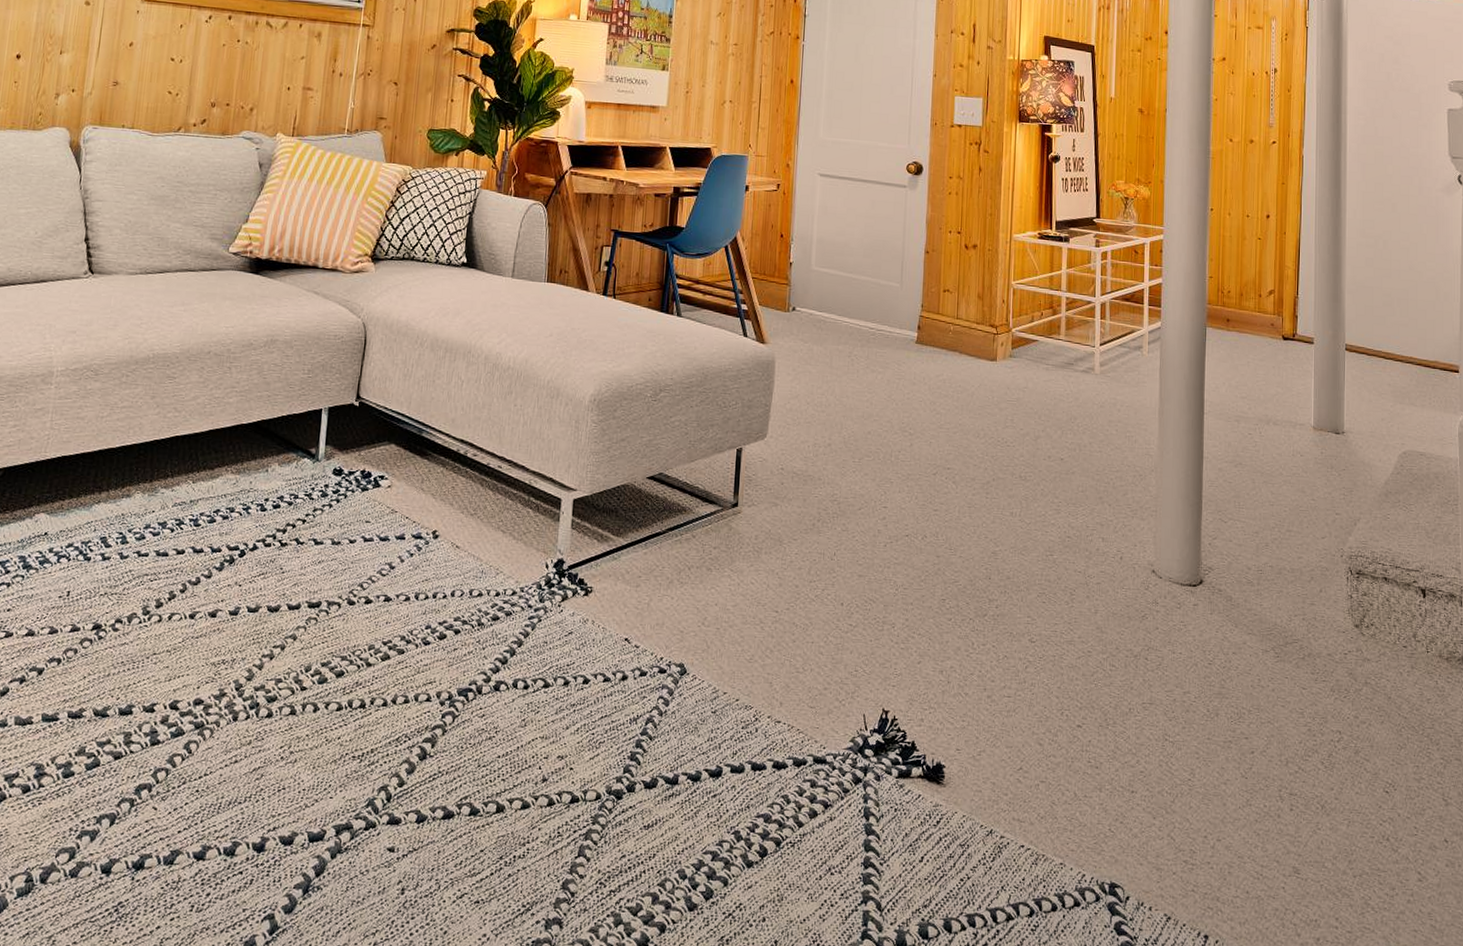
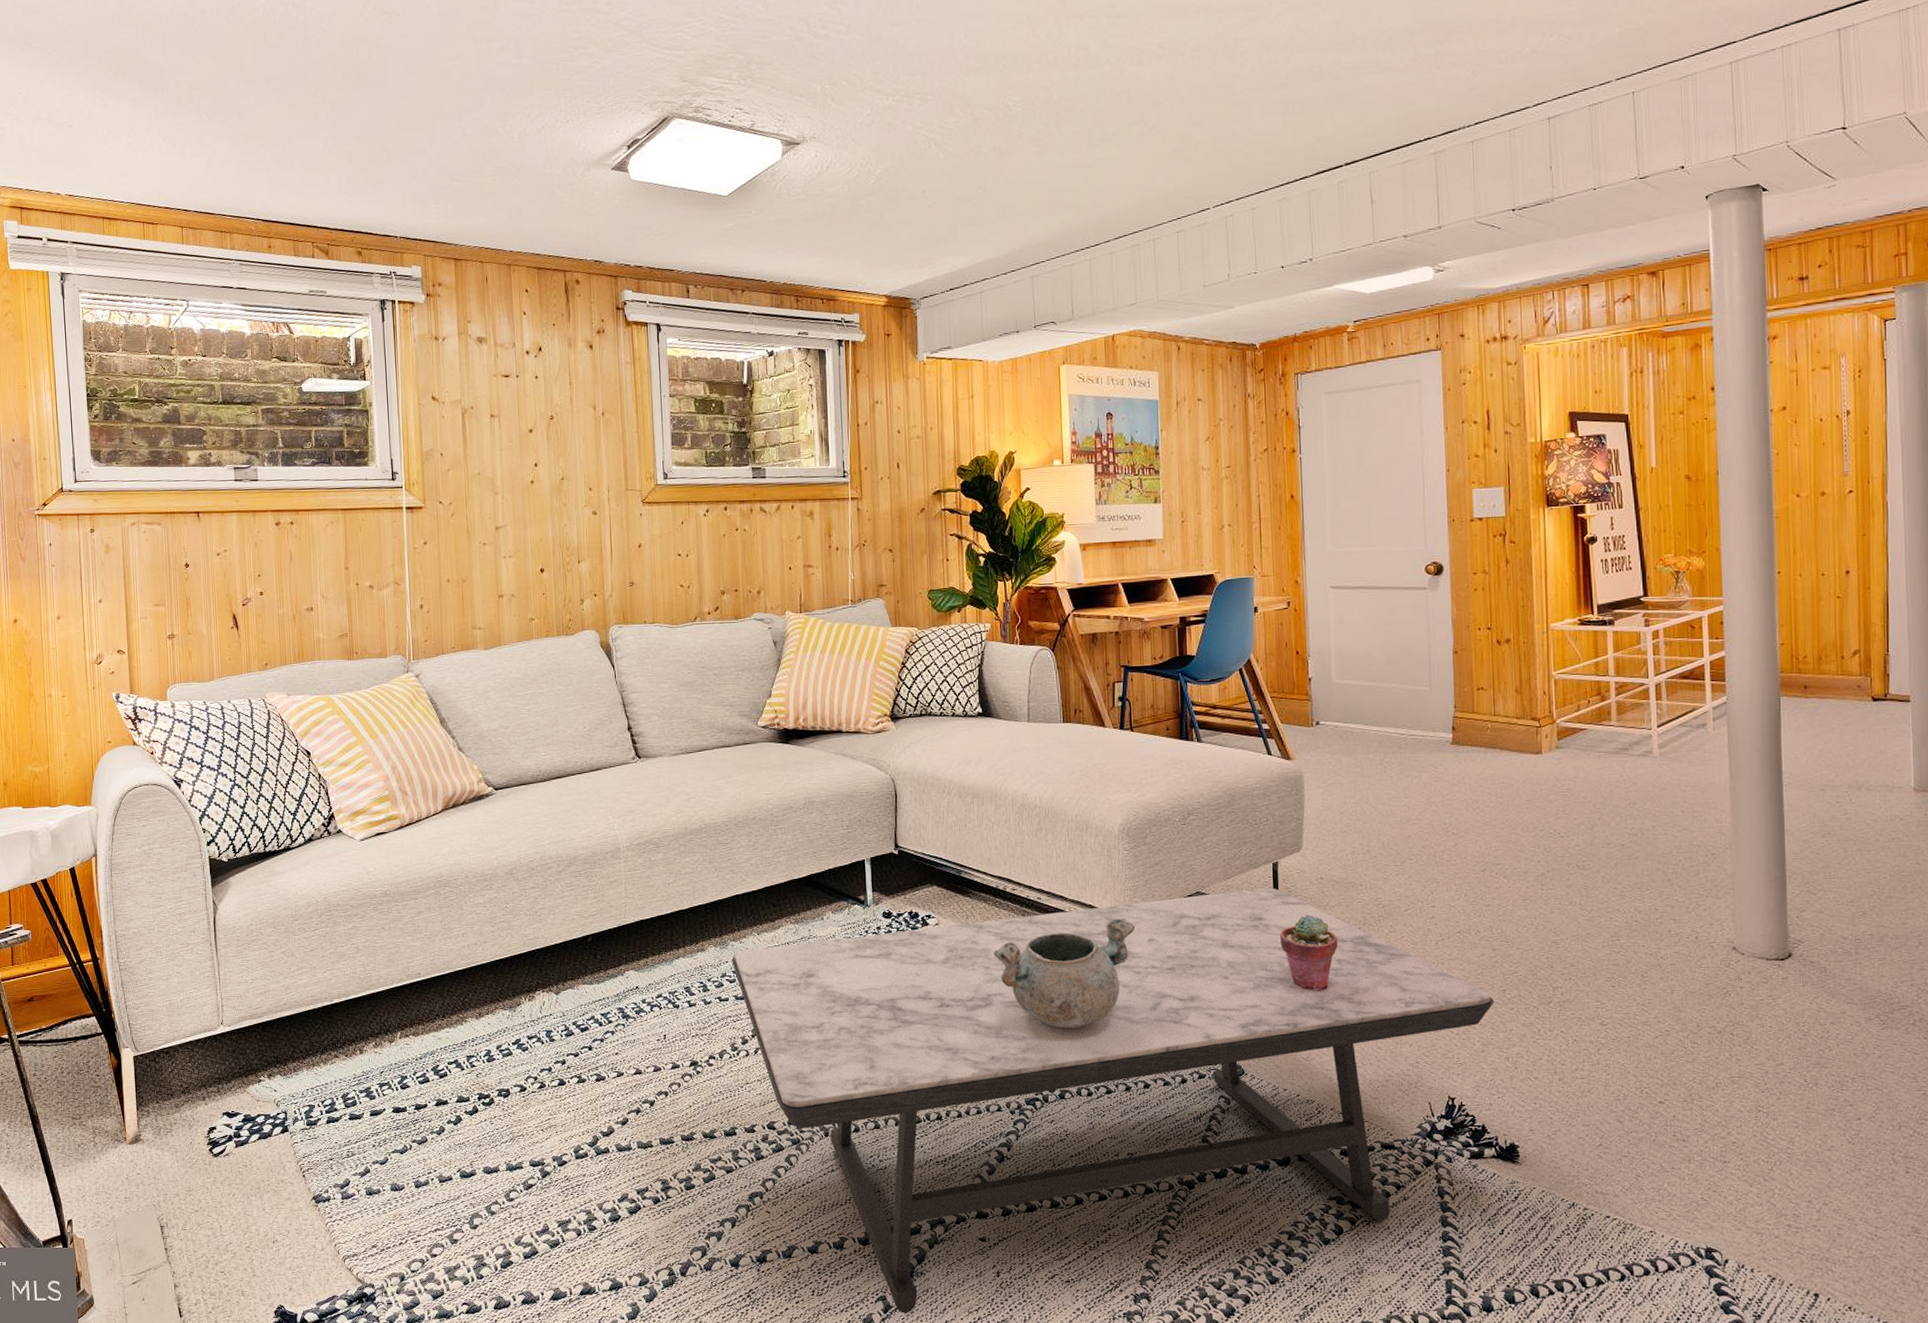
coffee table: none [159,474,934,936] -> present [732,887,1494,1313]
decorative bowl: none [445,495,593,613] -> present [994,918,1134,1029]
potted succulent: none [736,506,791,589] -> present [1280,915,1338,991]

